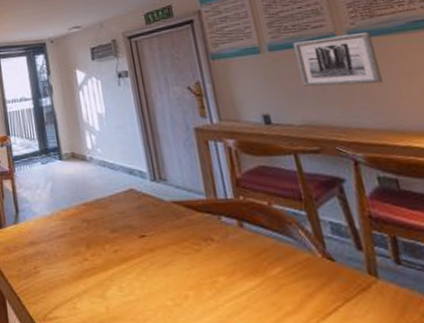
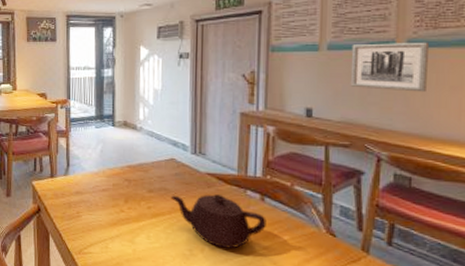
teapot: none [137,225,253,291] -> present [170,194,267,249]

